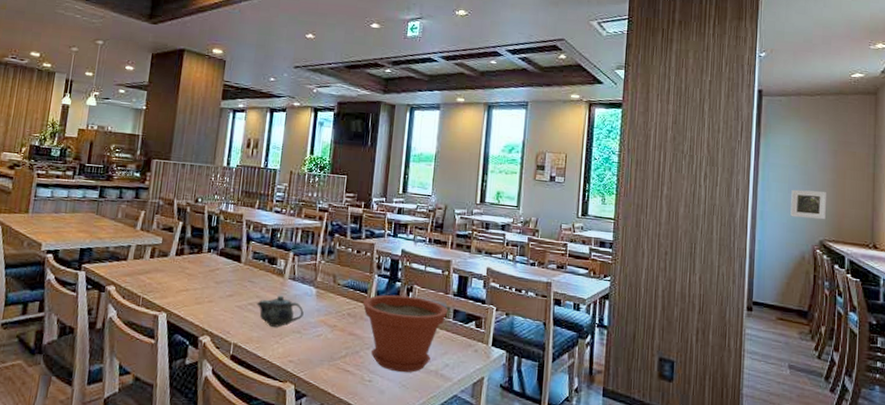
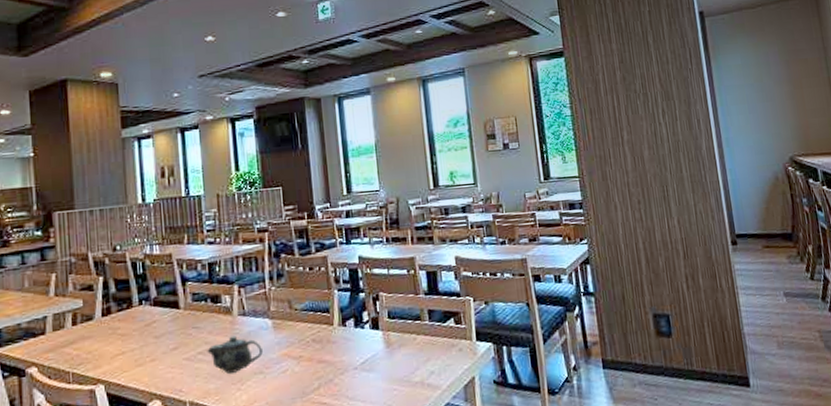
plant pot: present [363,294,448,373] -> none [326,305,422,393]
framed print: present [790,189,826,220] -> none [752,104,791,138]

